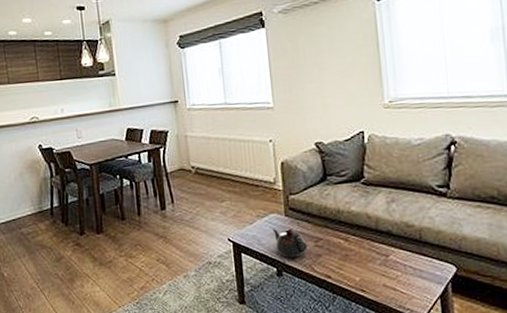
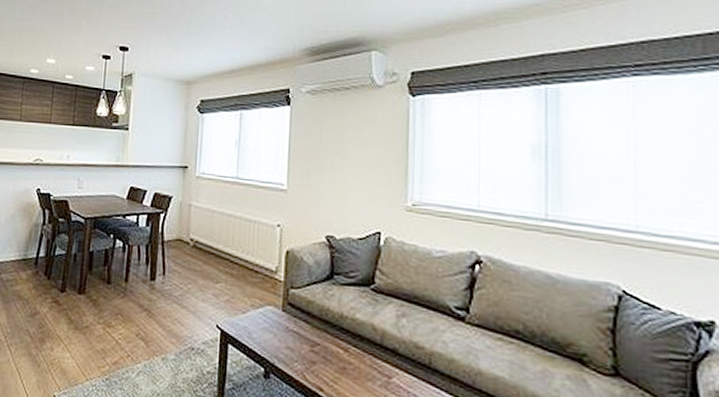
teapot: present [272,228,307,258] -> none [266,323,301,360]

